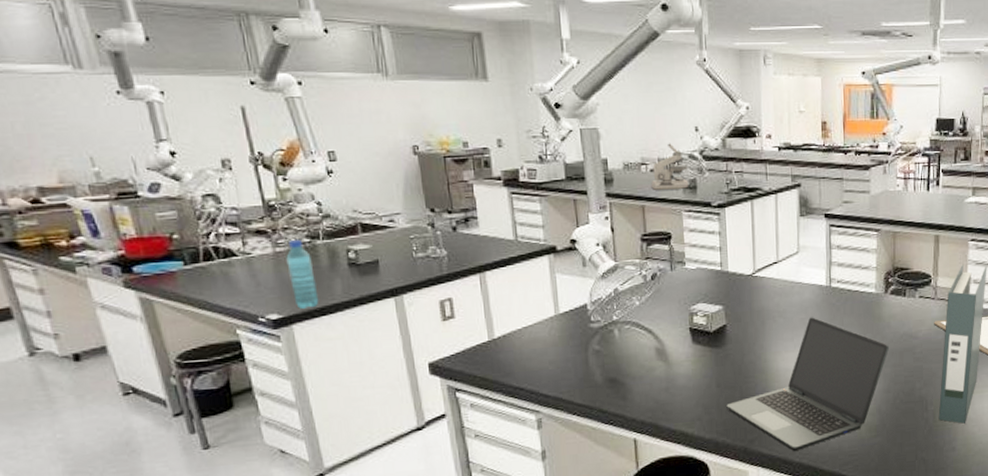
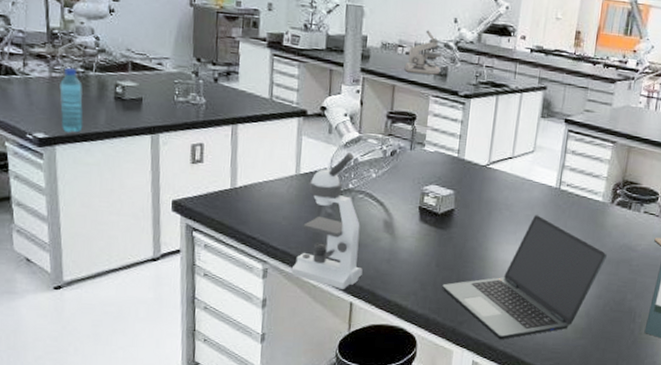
microscope: none [566,283,642,427] -> present [291,153,363,289]

